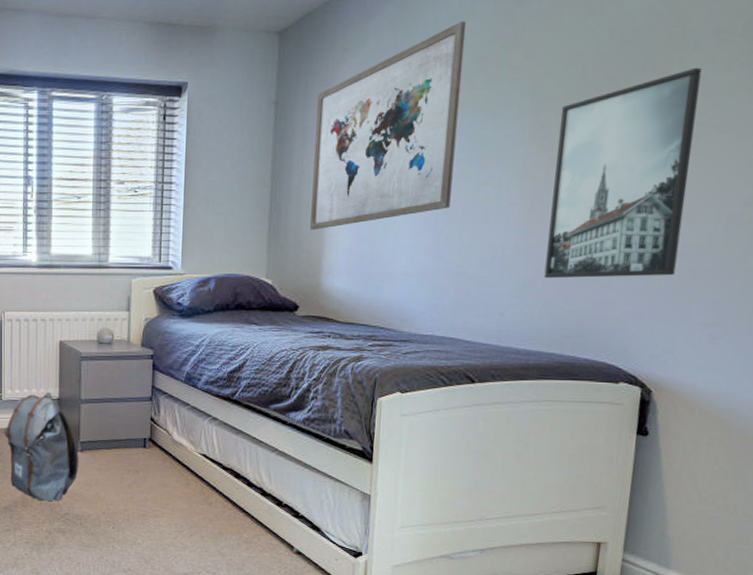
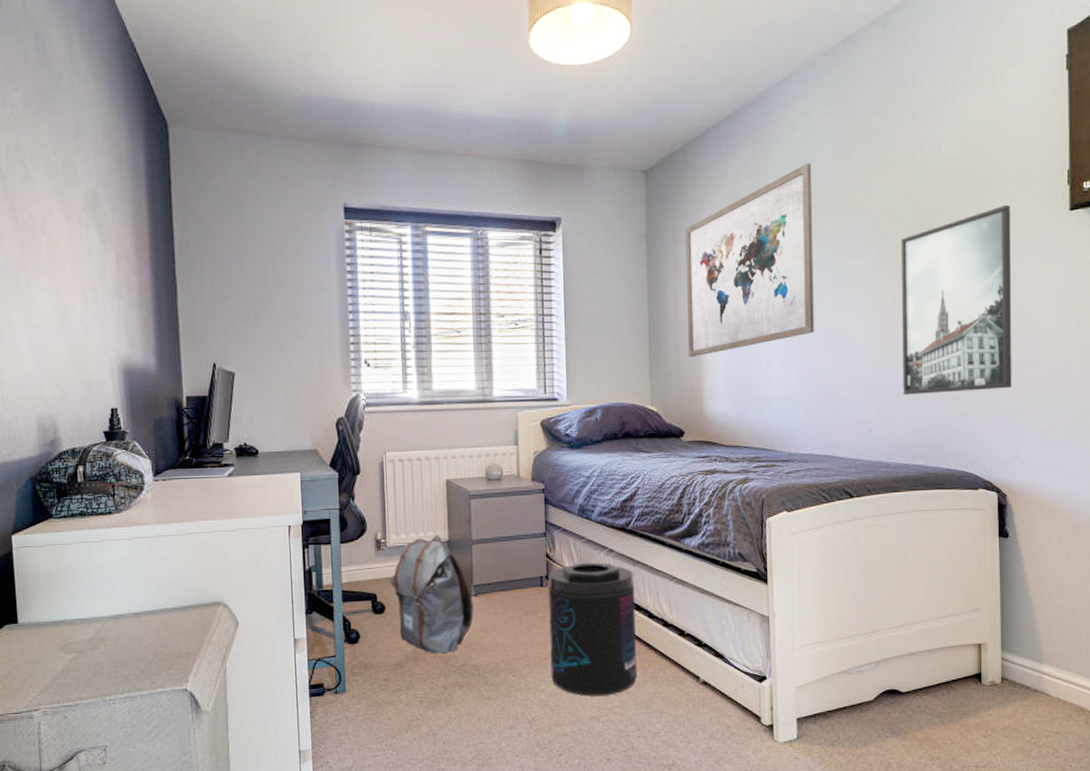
supplement container: none [148,428,236,555] -> present [548,562,637,697]

